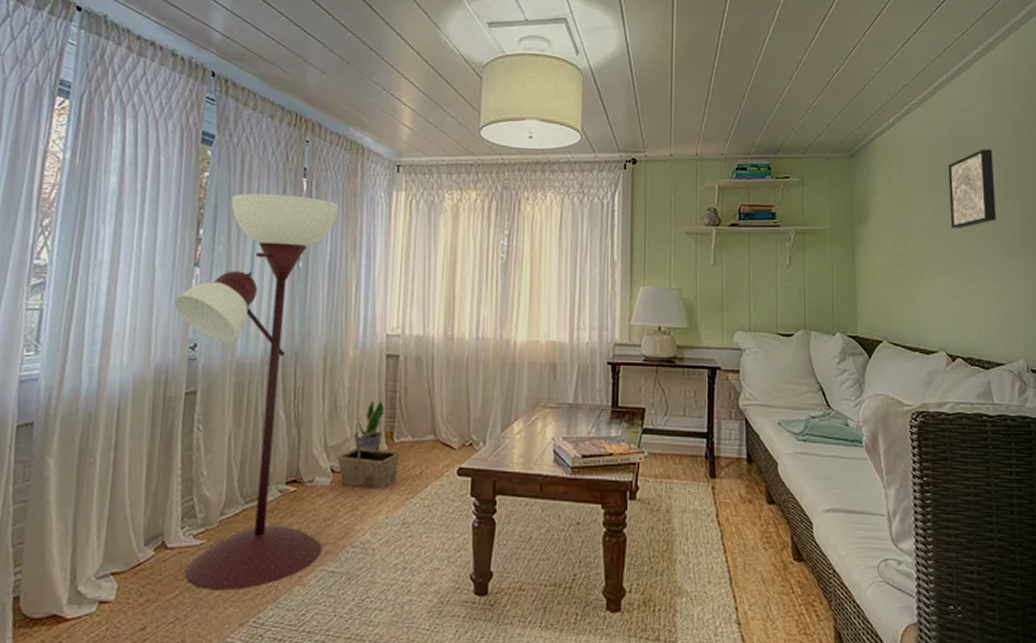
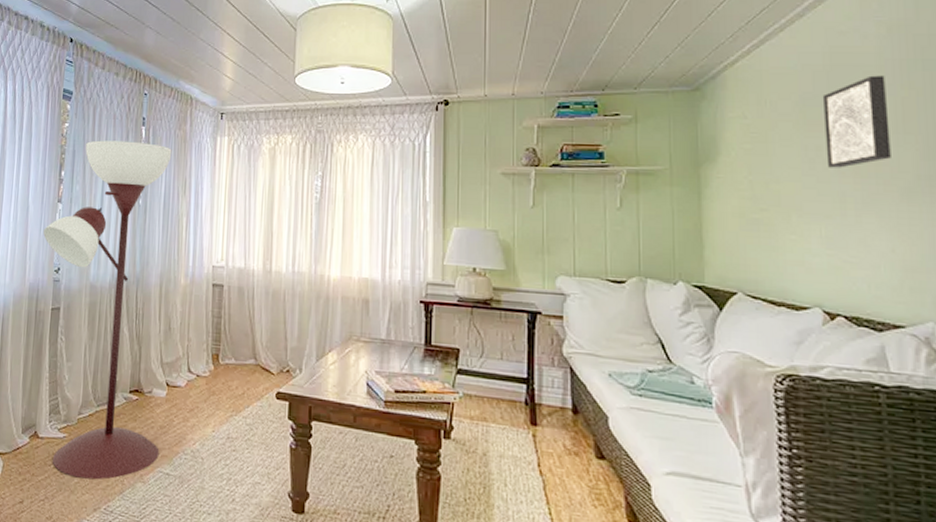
basket: present [337,431,400,489] -> none [171,352,225,405]
potted plant: present [353,400,385,451] -> none [185,324,211,370]

